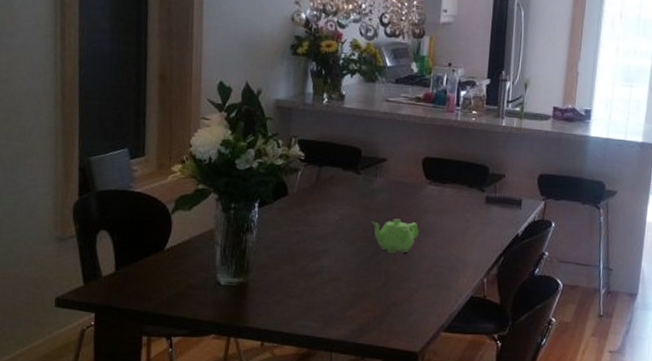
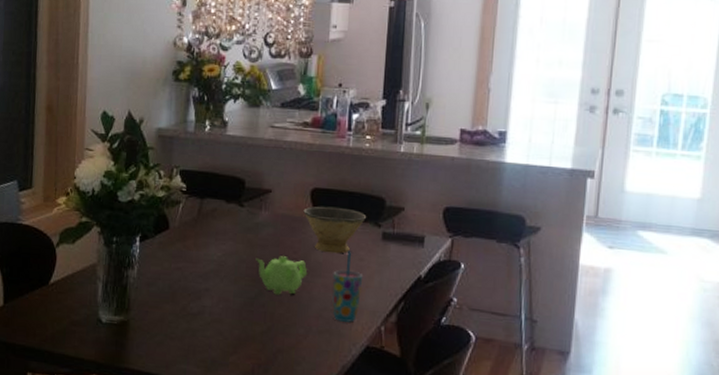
bowl: none [416,173,473,216] -> present [303,206,367,254]
cup: none [441,213,468,276] -> present [332,251,362,323]

